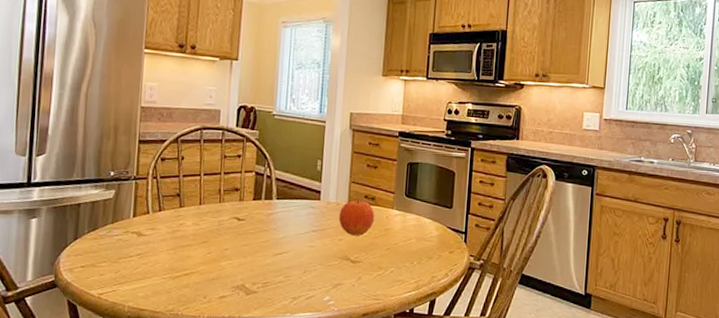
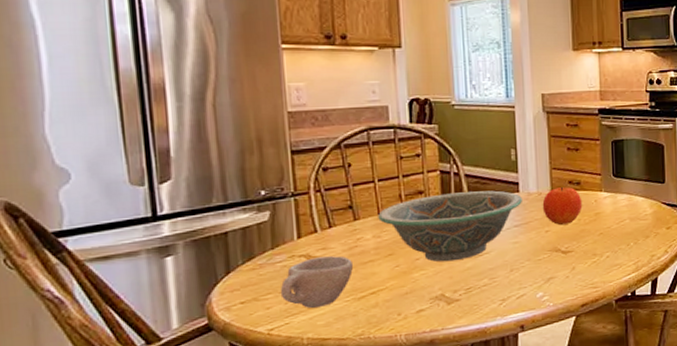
cup: none [113,235,174,281] -> present [280,256,354,309]
decorative bowl: none [199,193,322,256] -> present [378,190,522,262]

